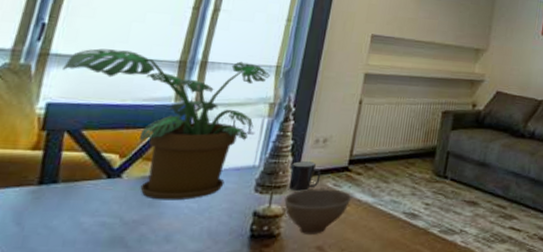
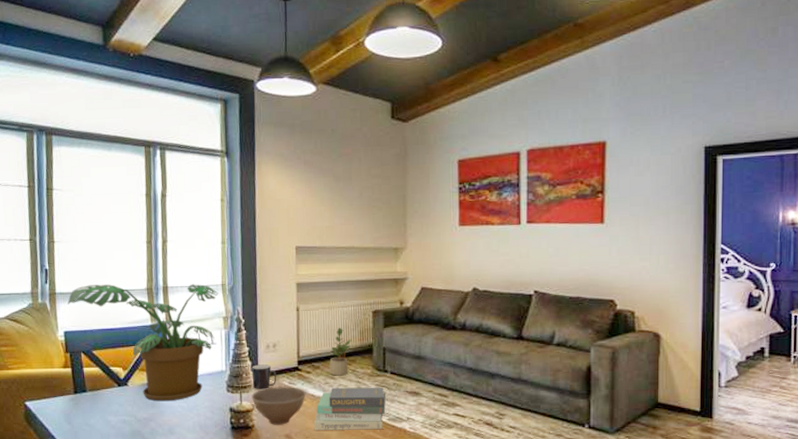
books: none [352,192,443,243] -> present [314,387,387,430]
potted plant: none [382,126,415,180] -> present [328,328,352,376]

